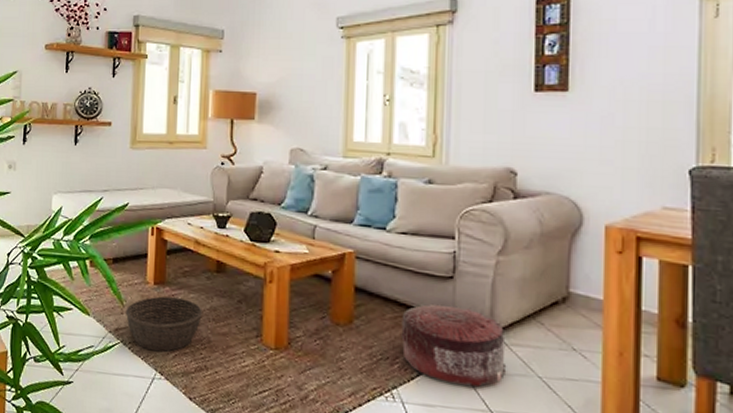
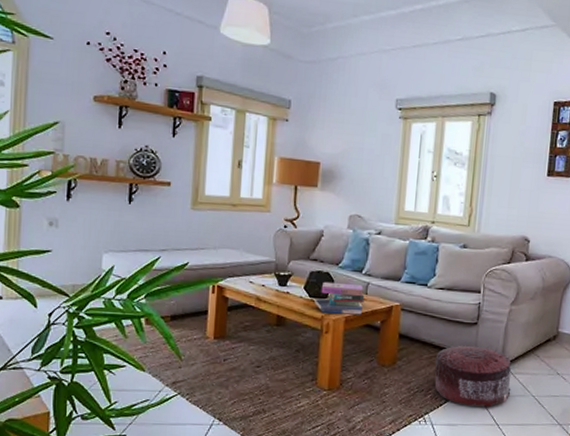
basket: present [125,296,202,352] -> none [183,349,262,400]
books: none [256,223,312,263] -> present [314,281,365,315]

